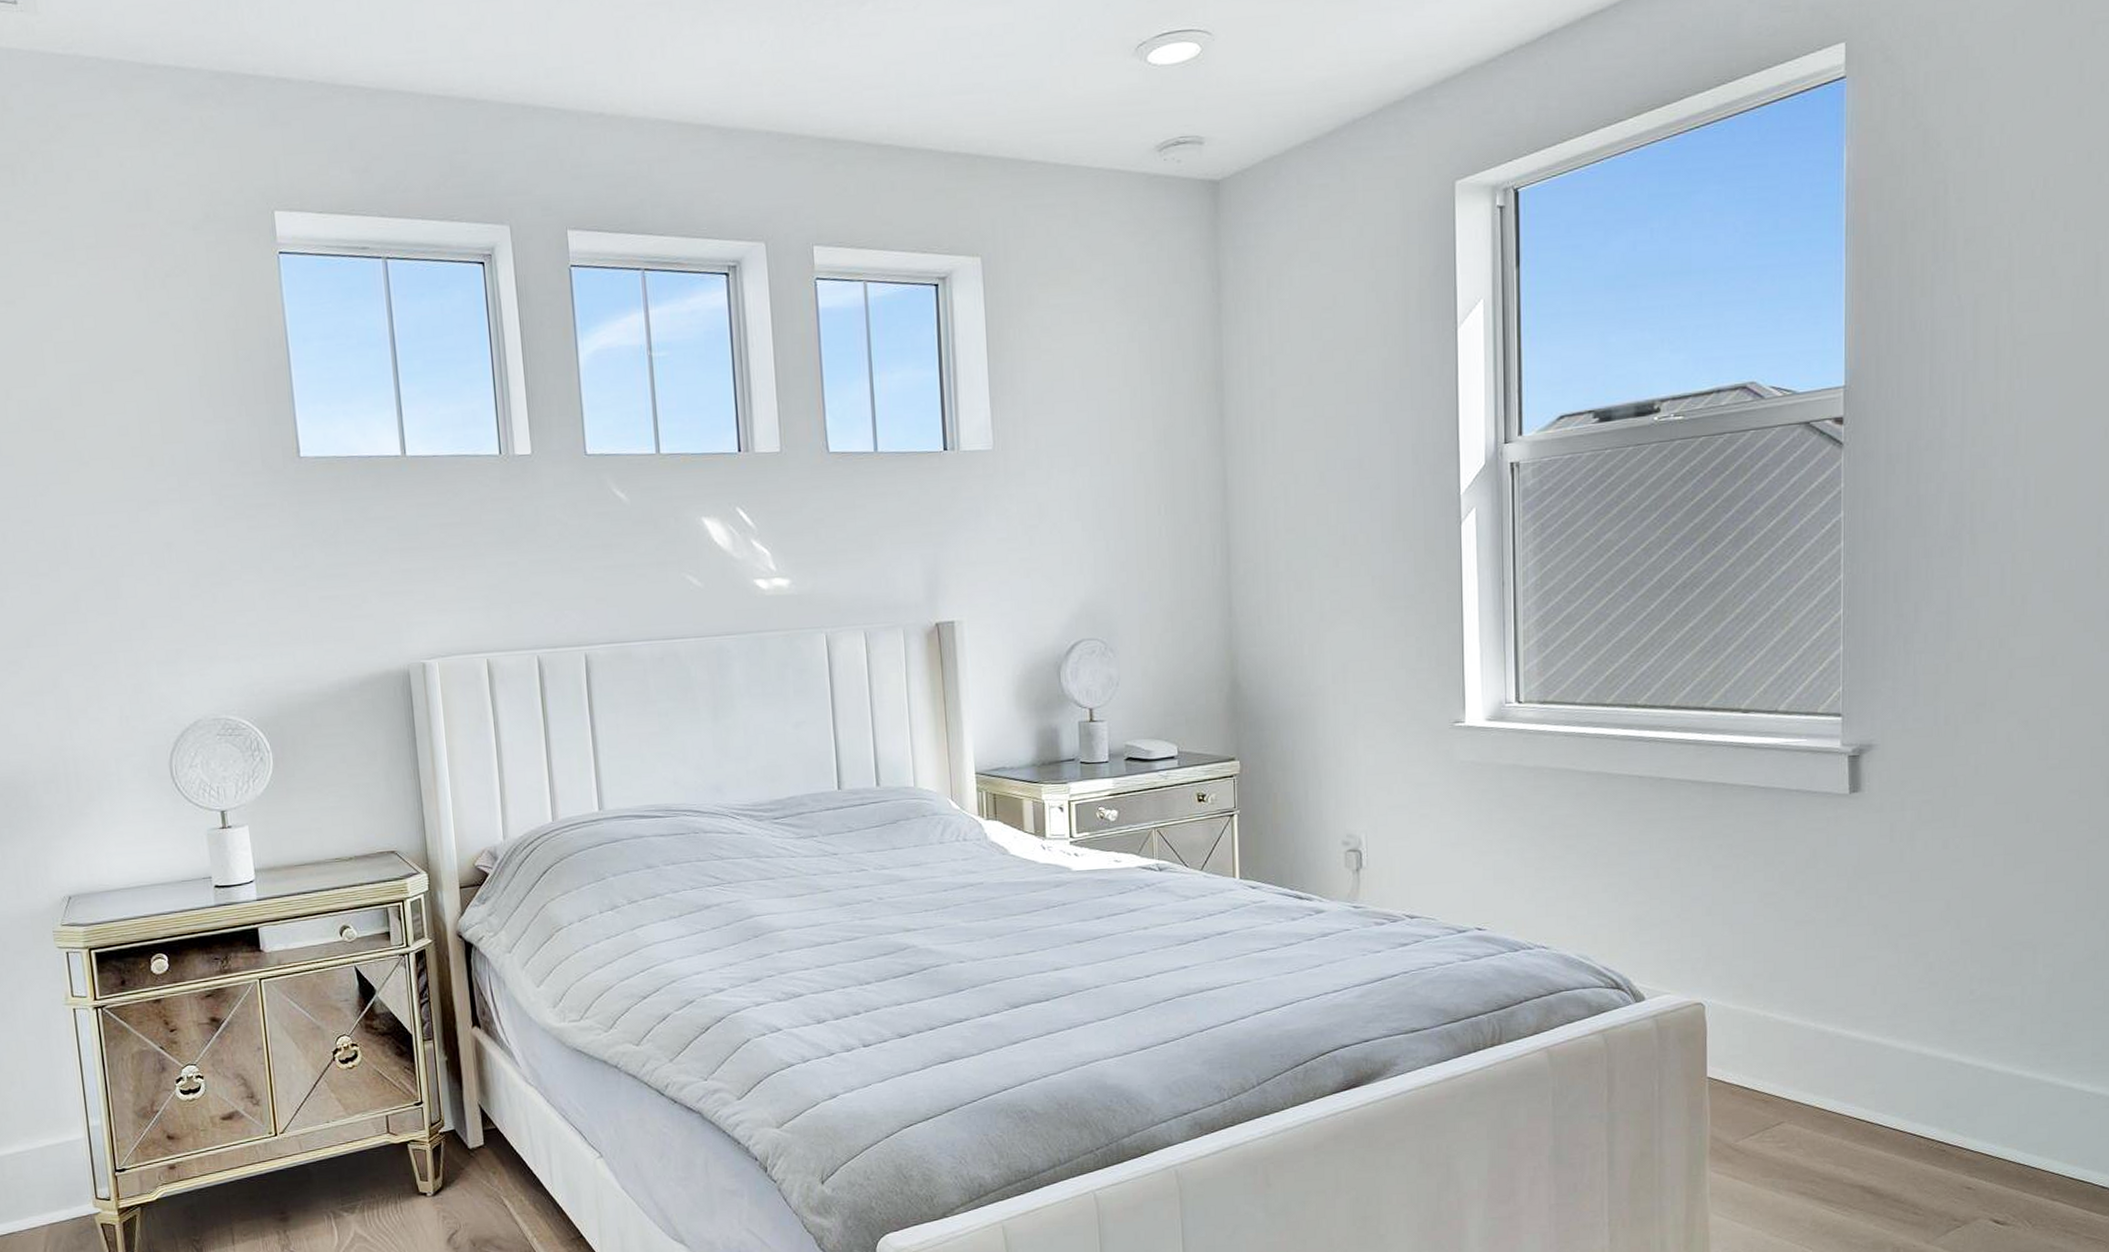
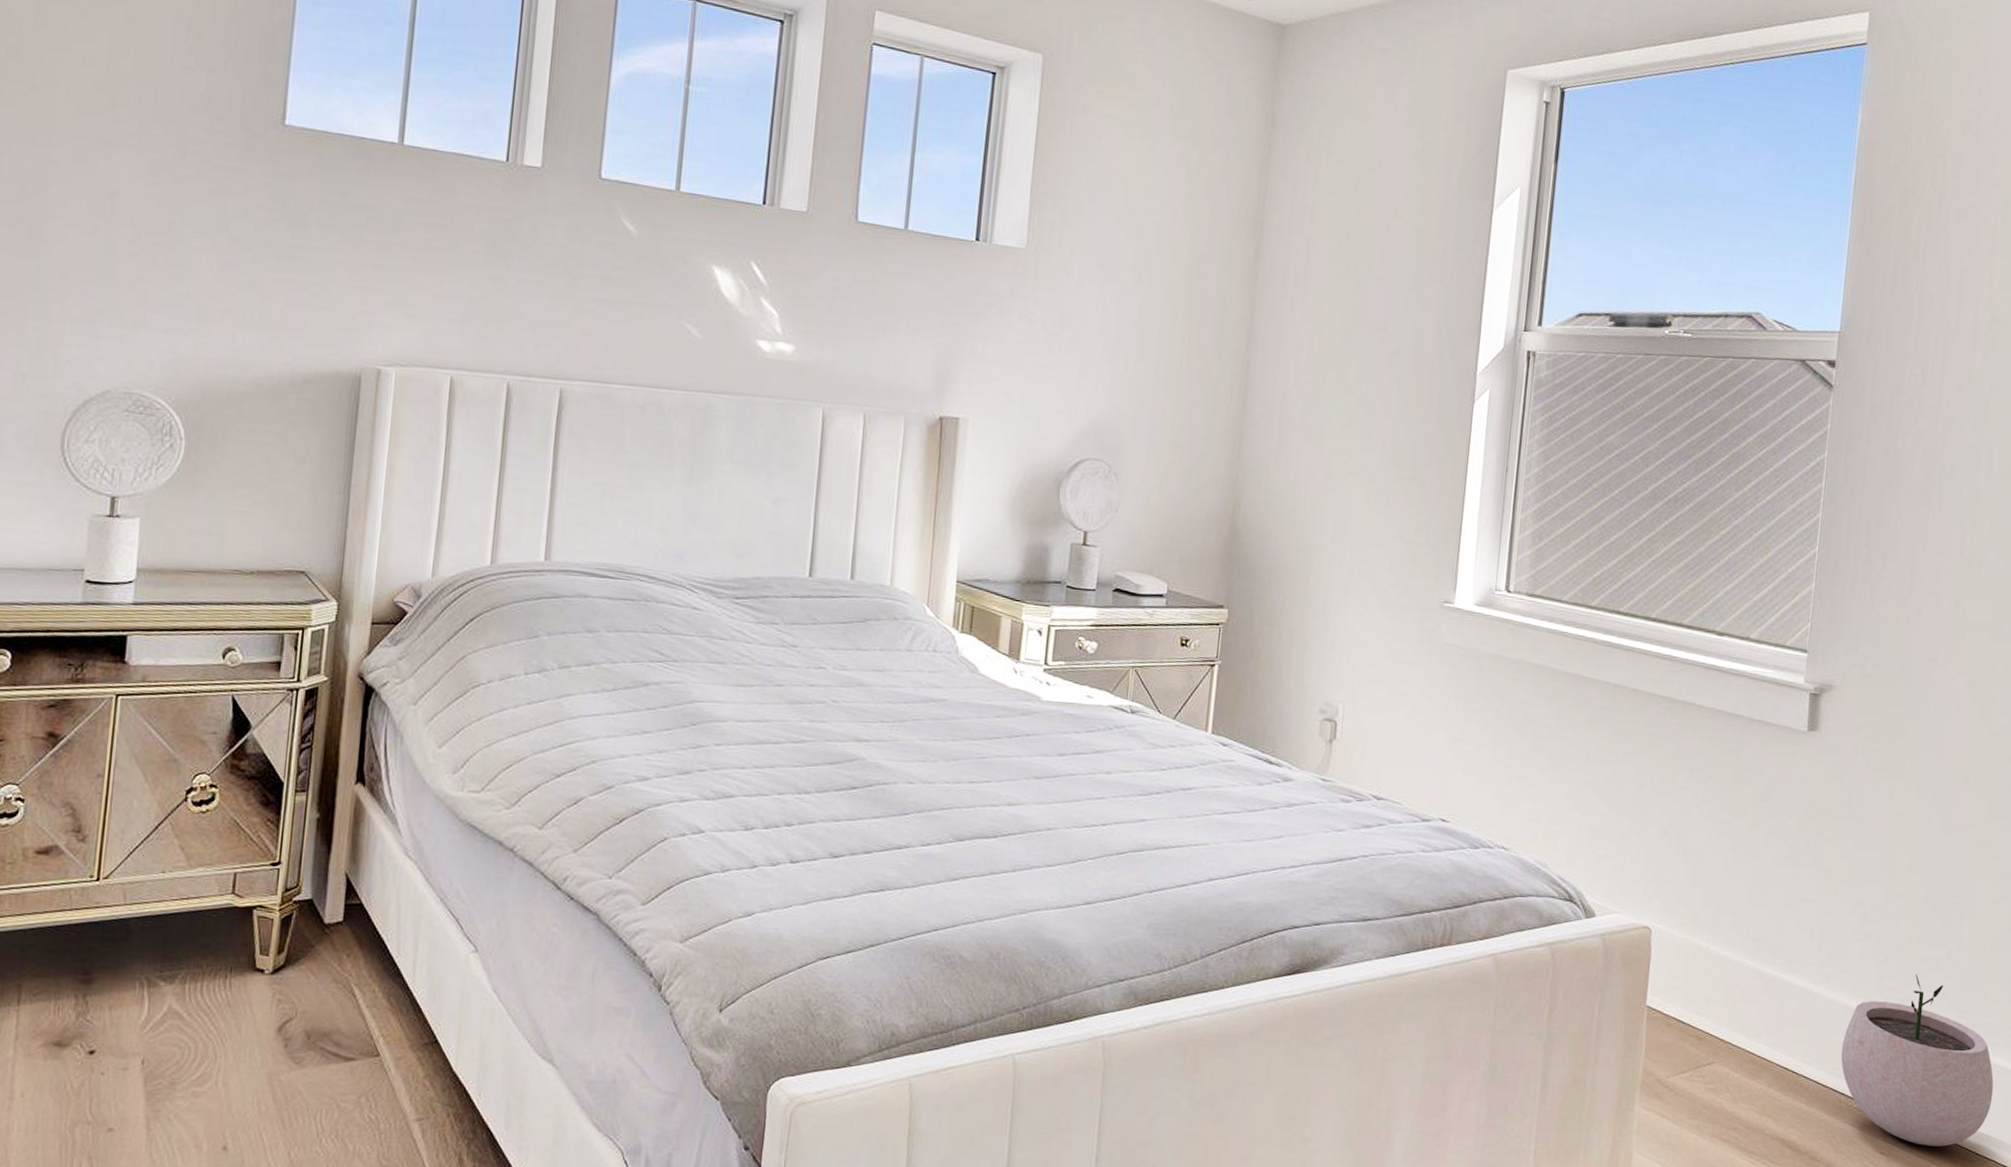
plant pot: none [1916,1014,2084,1177] -> present [1840,974,1994,1147]

